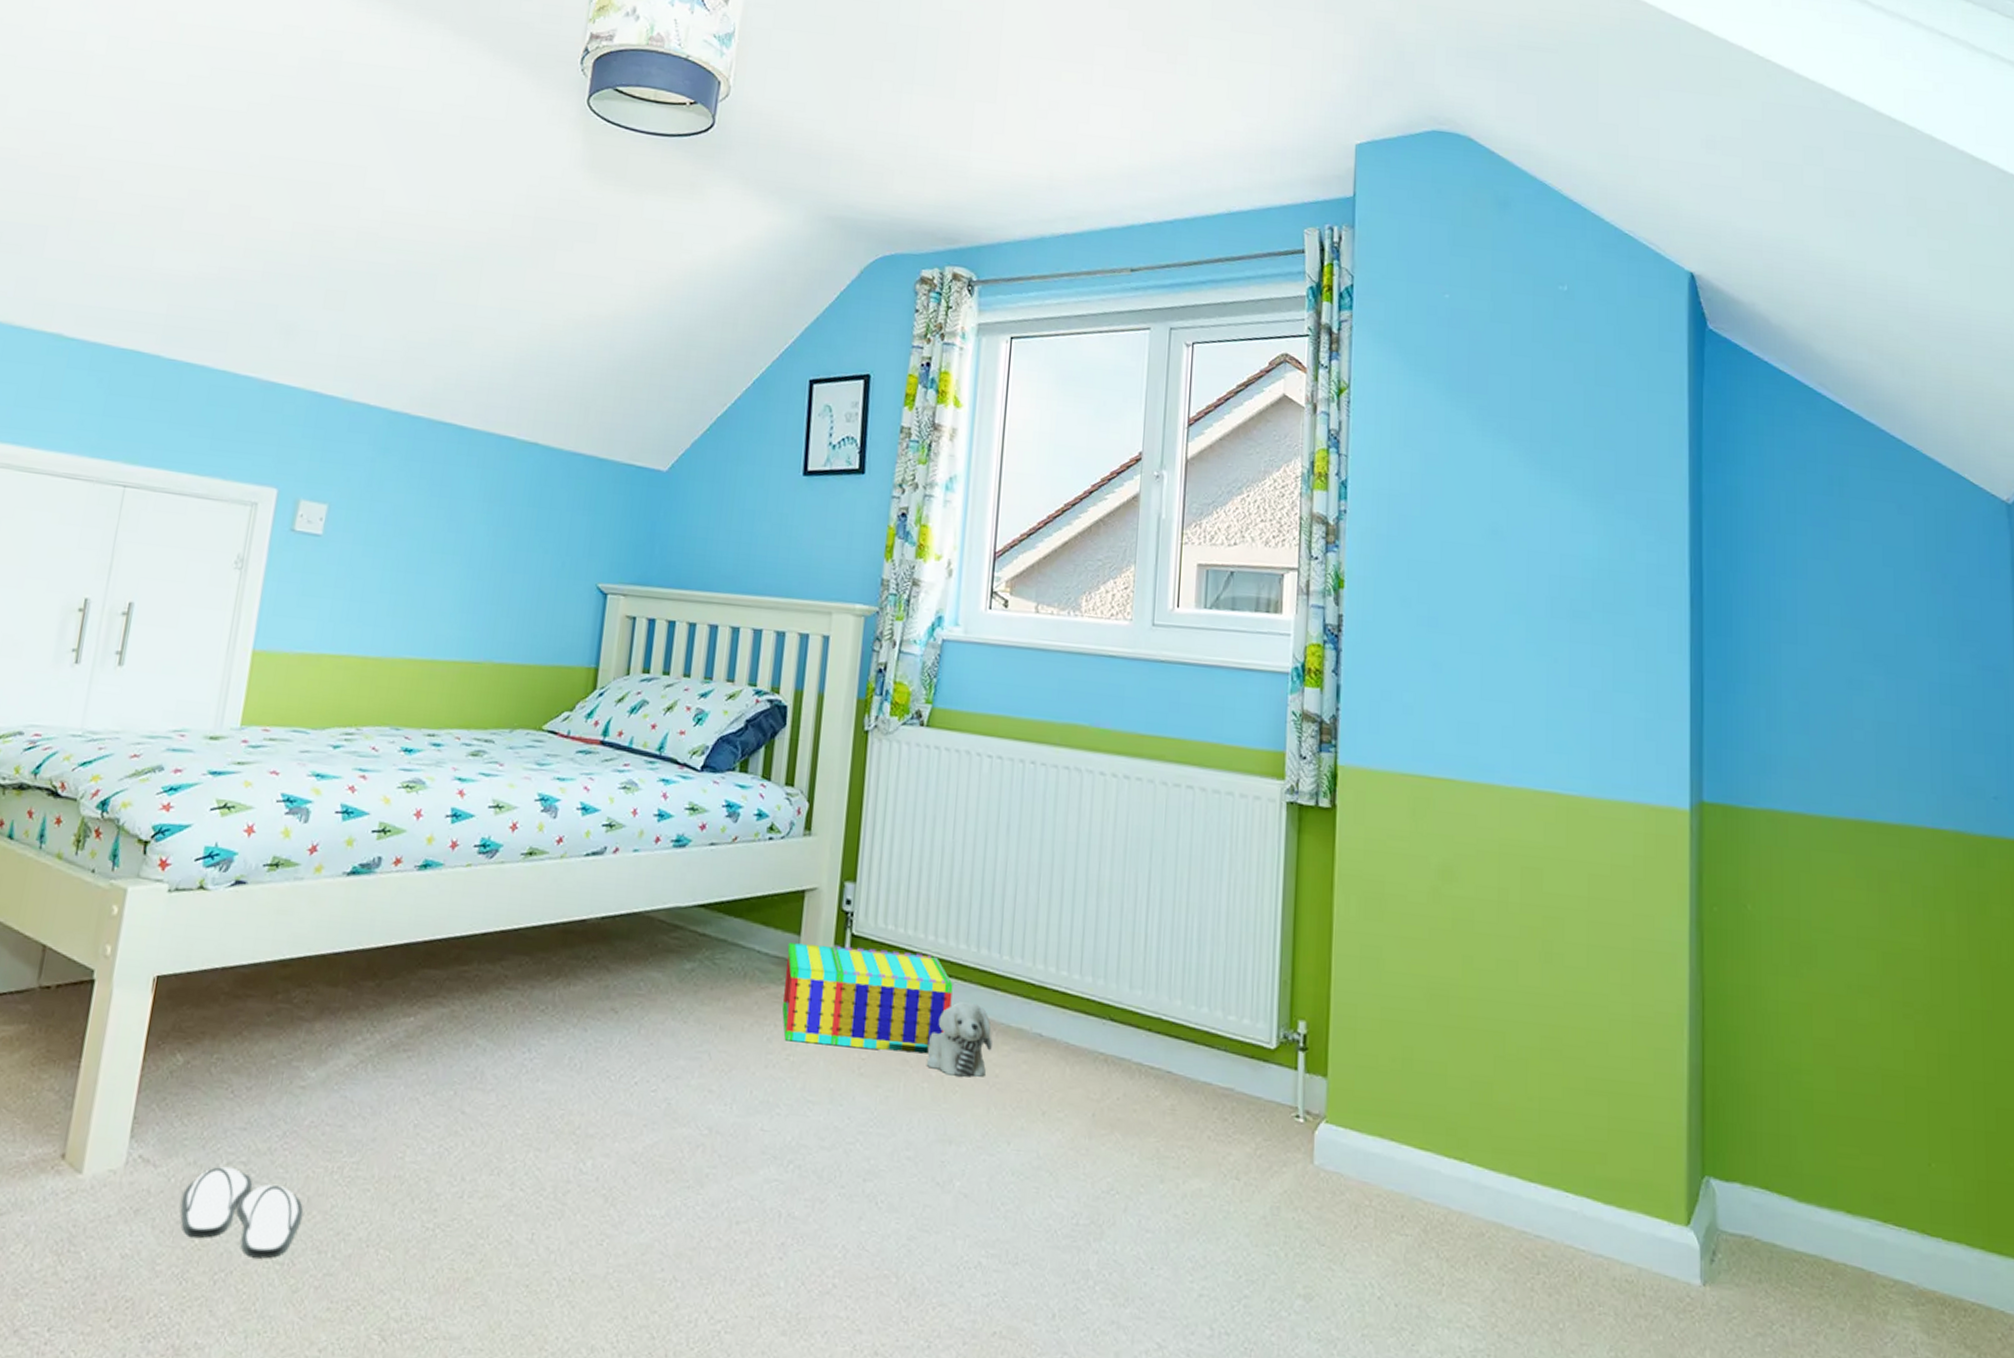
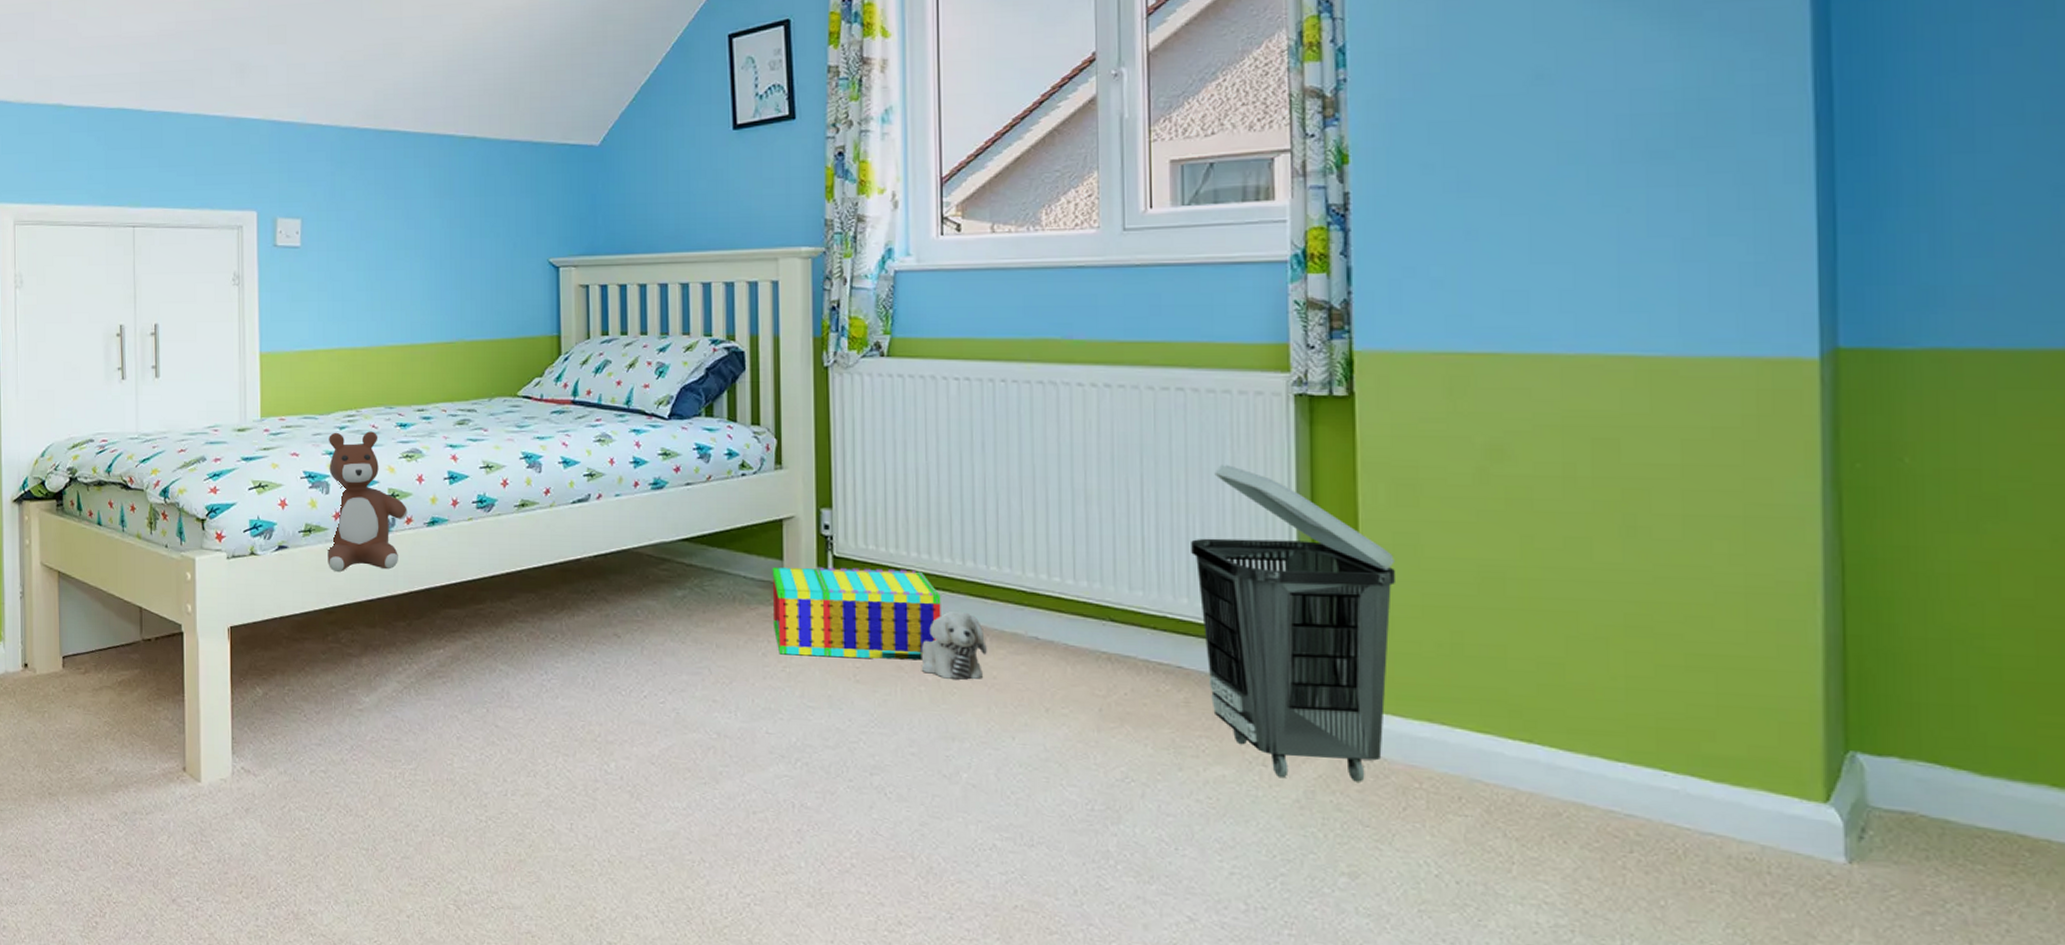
slippers: present [181,1166,303,1258] -> none [280,774,376,845]
teddy bear: none [292,751,398,918] -> present [326,431,408,573]
laundry basket: none [1188,866,1361,1199] -> present [1191,465,1397,782]

